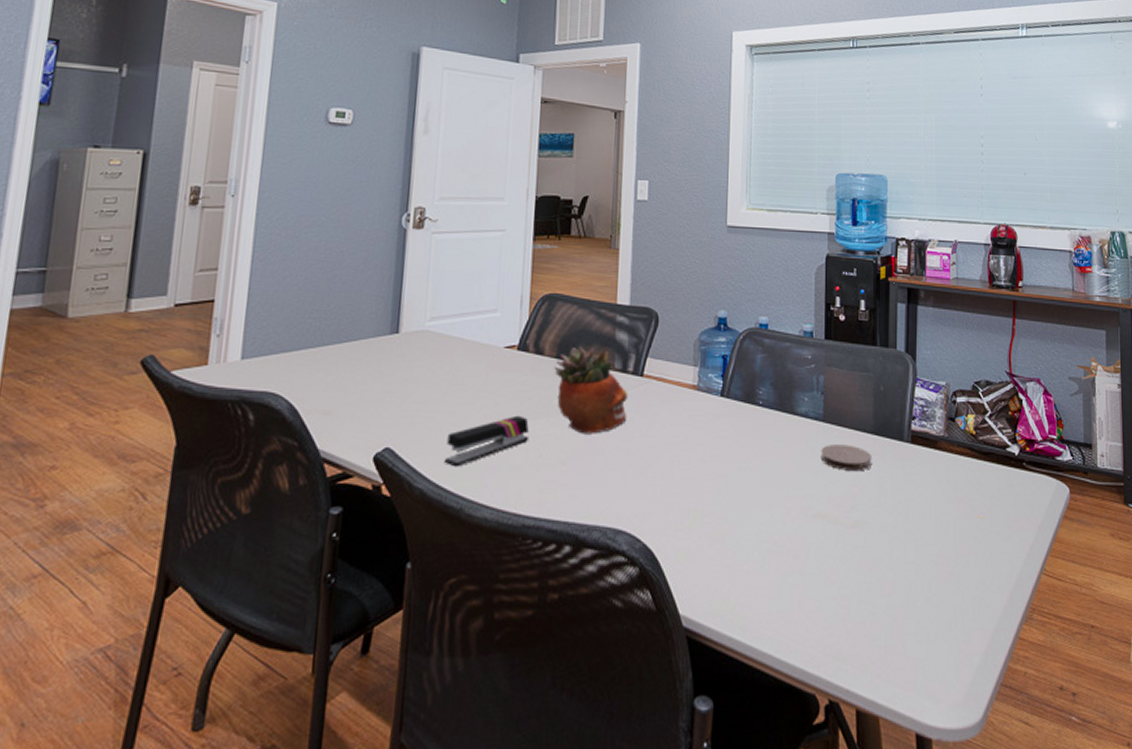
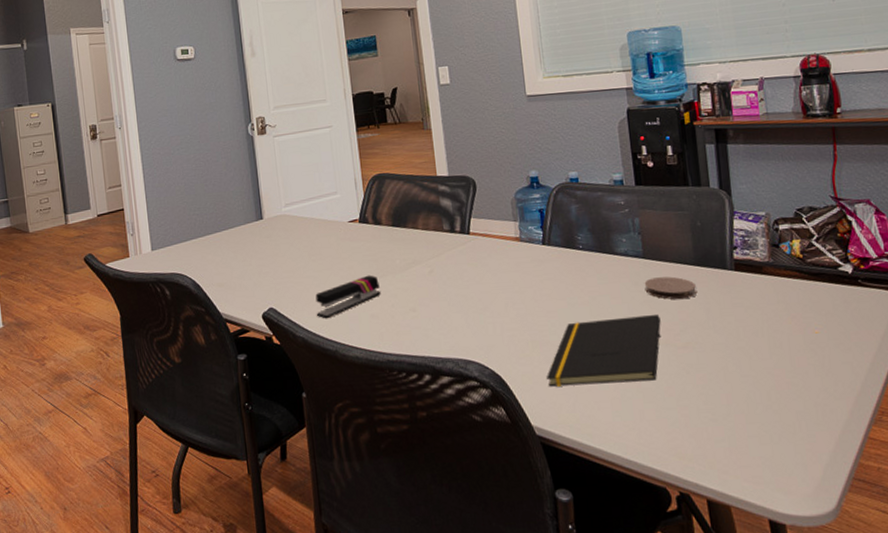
succulent planter: present [554,345,628,434] -> none [392,213,461,286]
notepad: none [704,486,832,567] -> present [547,314,661,387]

